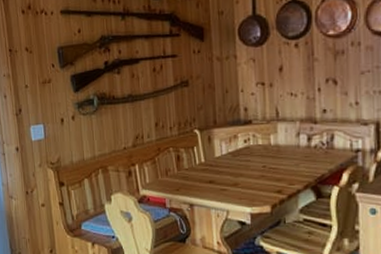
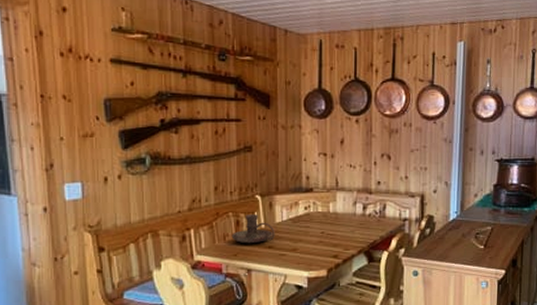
candle holder: none [173,149,215,179] -> present [231,215,275,244]

